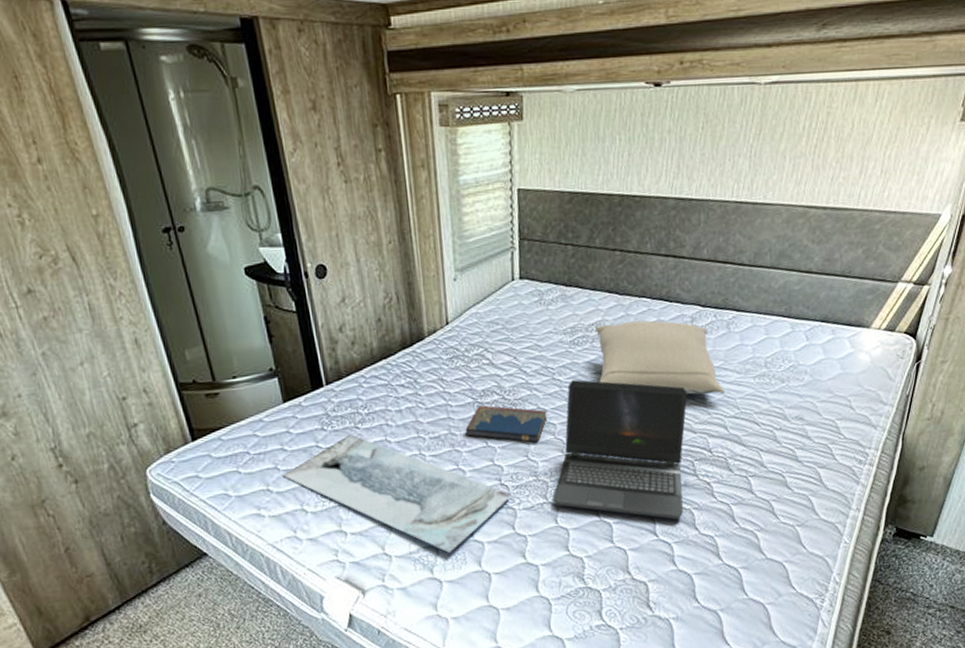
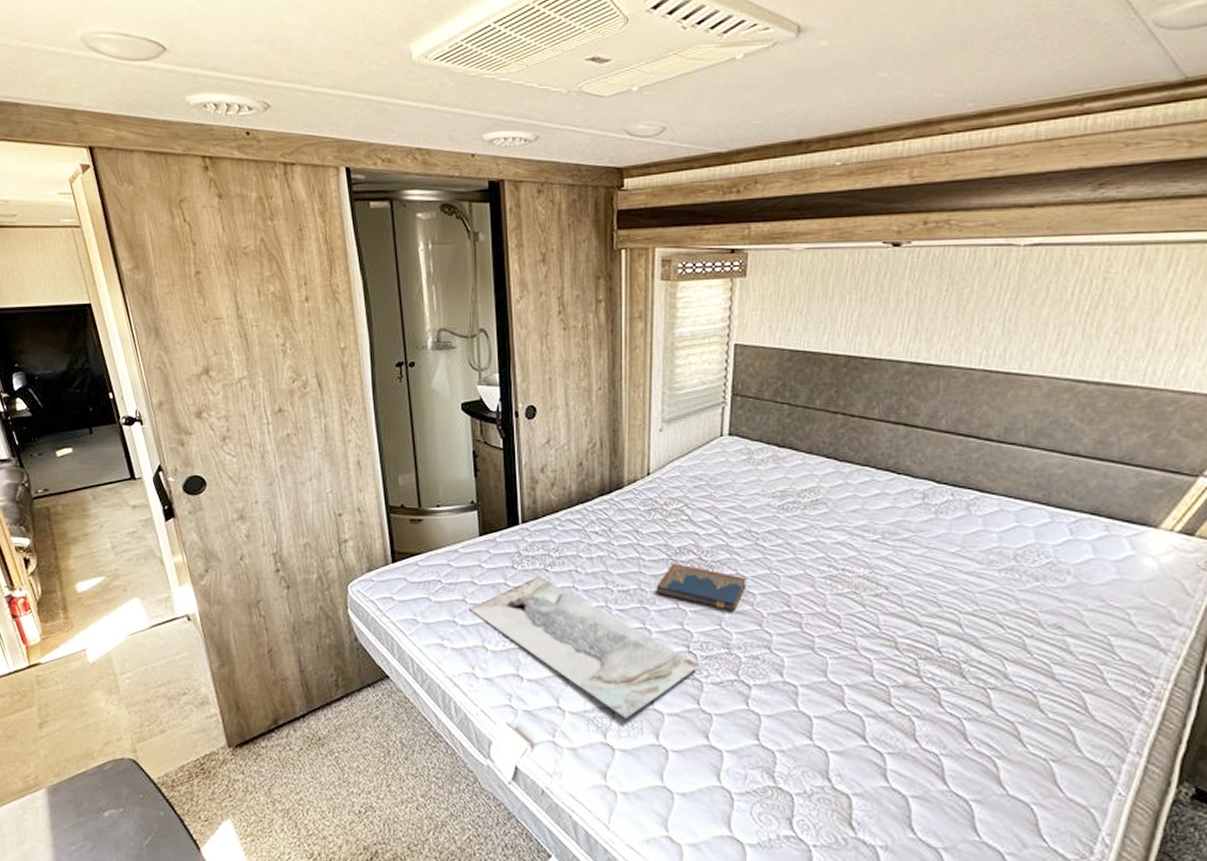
laptop computer: present [554,379,687,521] -> none [747,548,913,727]
pillow: present [594,320,724,395] -> none [807,491,960,584]

